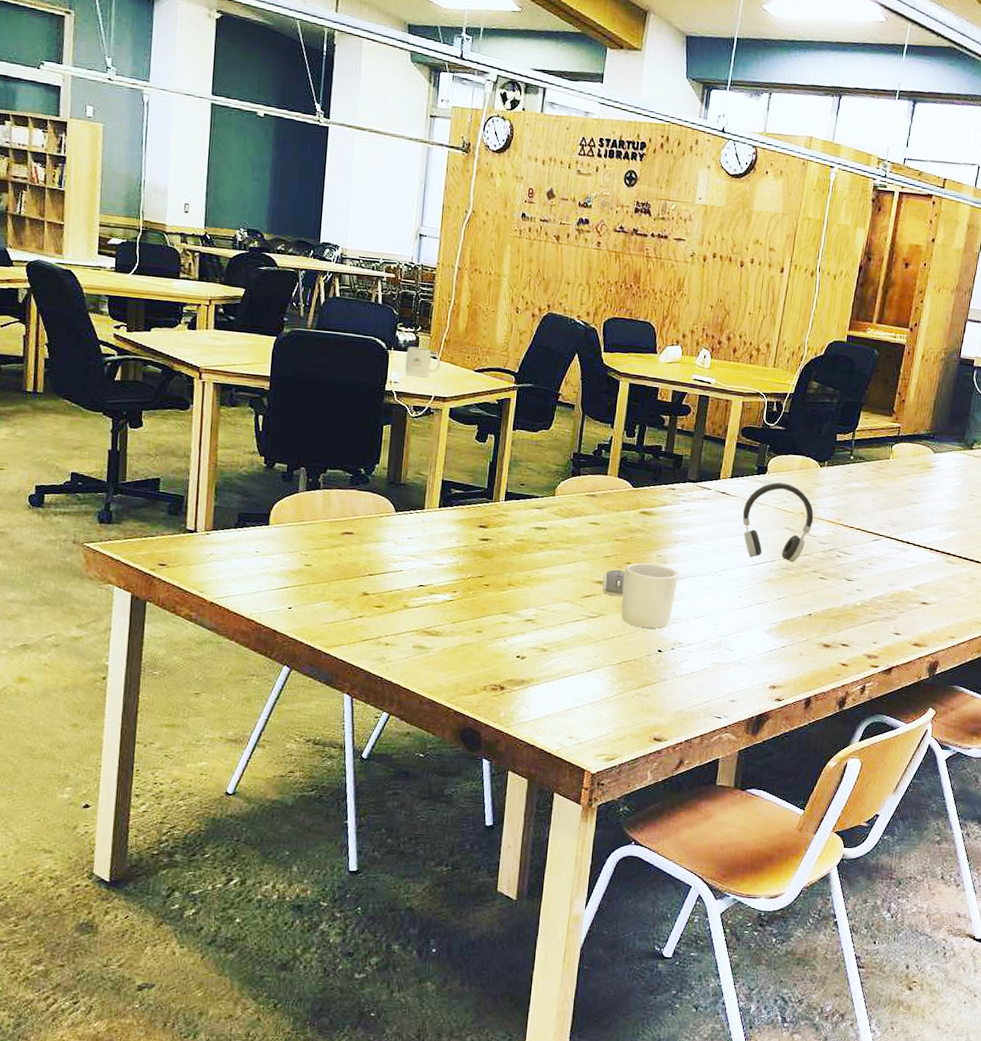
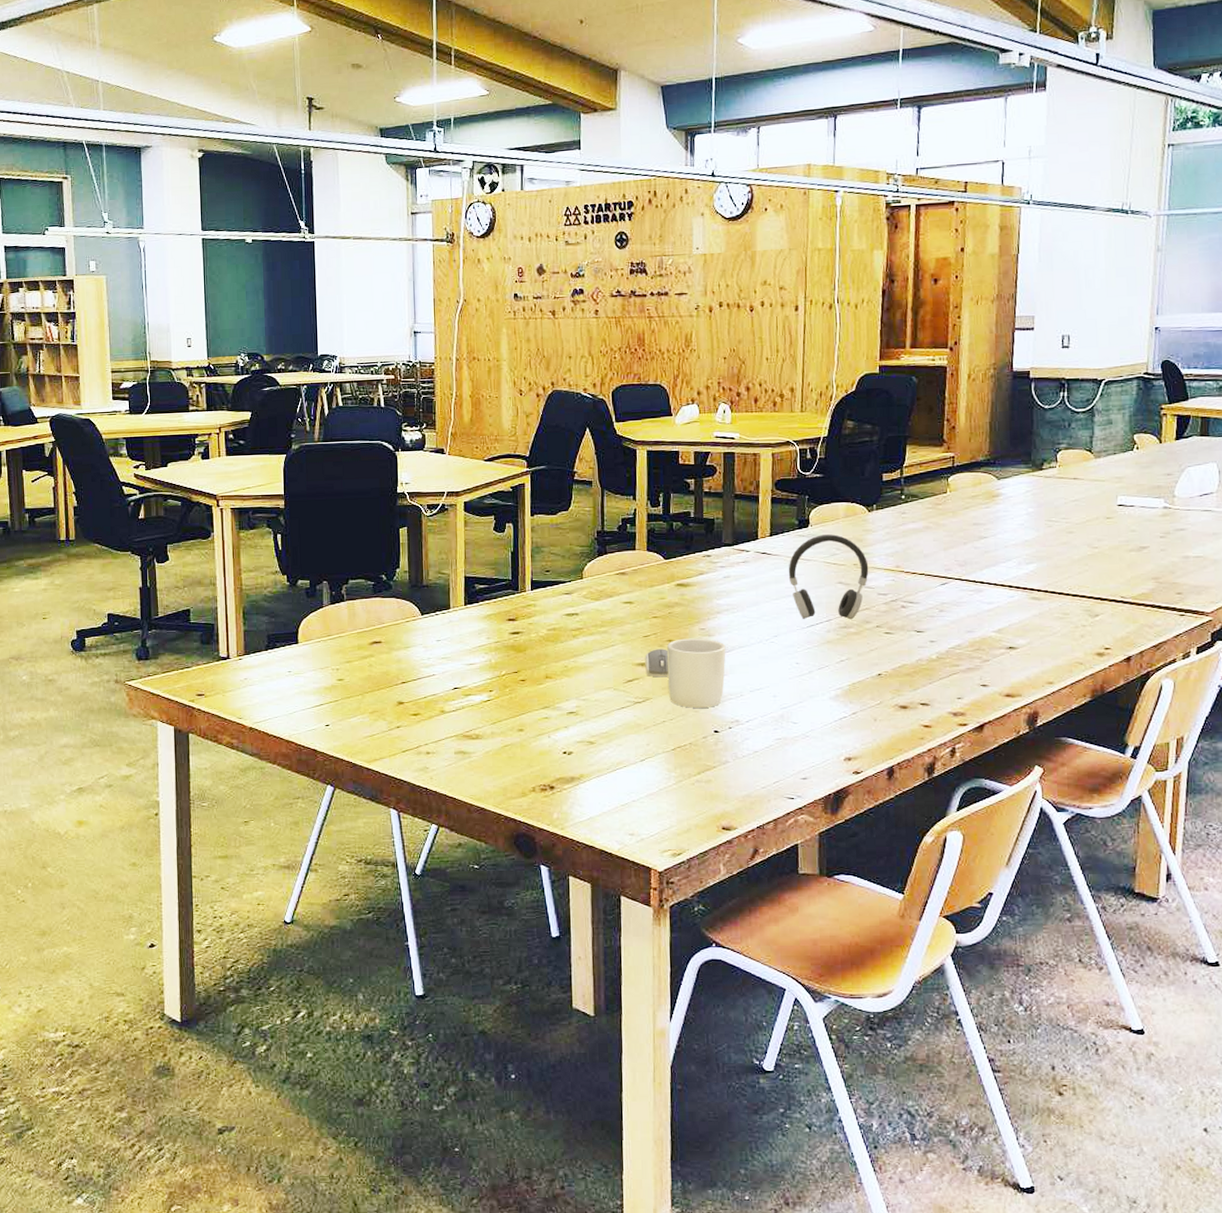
mug: present [405,346,441,378] -> none [414,444,450,475]

